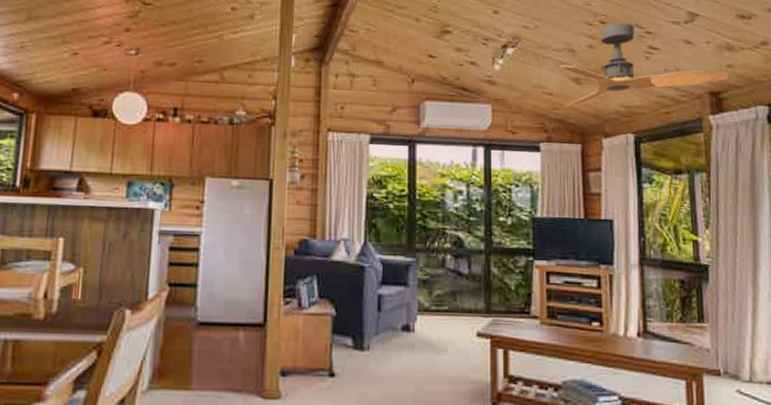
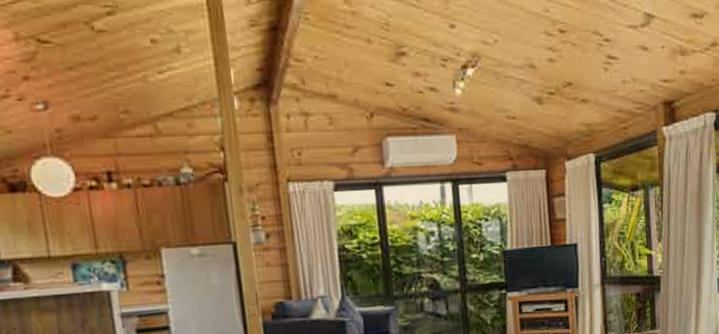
ceiling fan: present [560,23,730,108] -> none [522,31,682,131]

